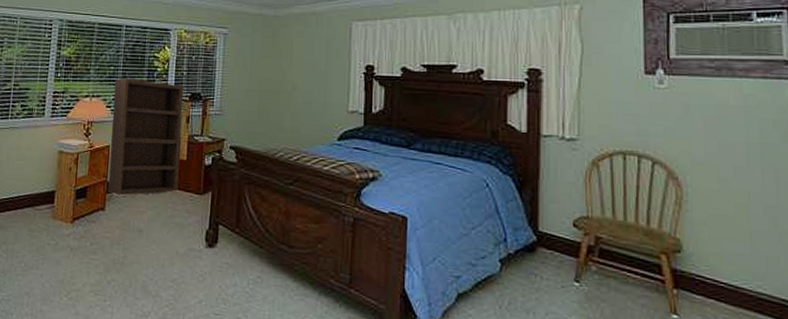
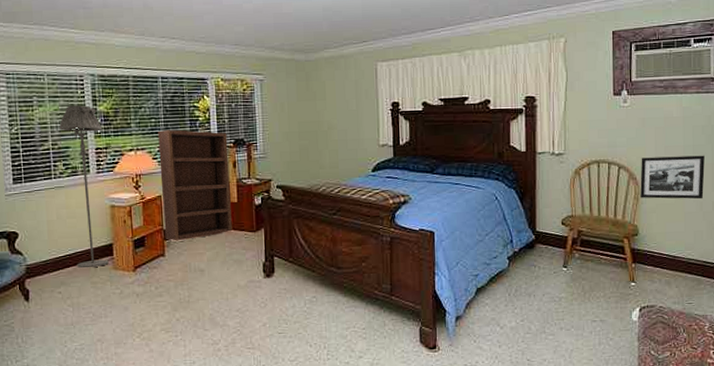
floor lamp: none [17,48,62,214] -> present [59,105,109,269]
picture frame: none [683,153,779,215] -> present [640,155,705,200]

